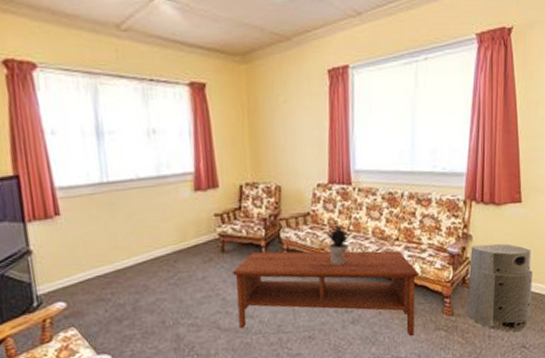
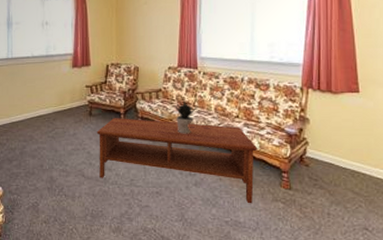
air purifier: present [466,243,533,332] -> none [304,128,374,212]

